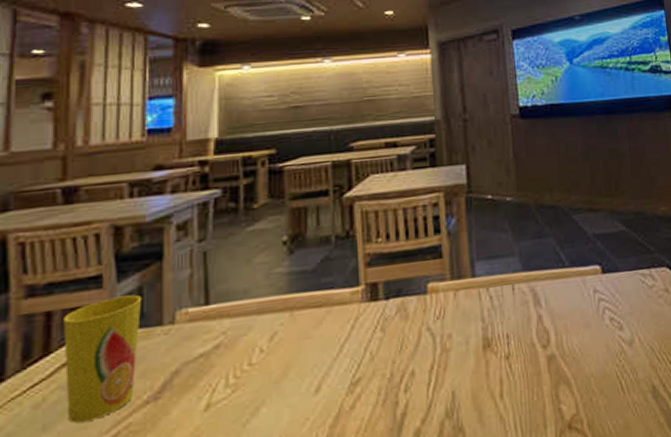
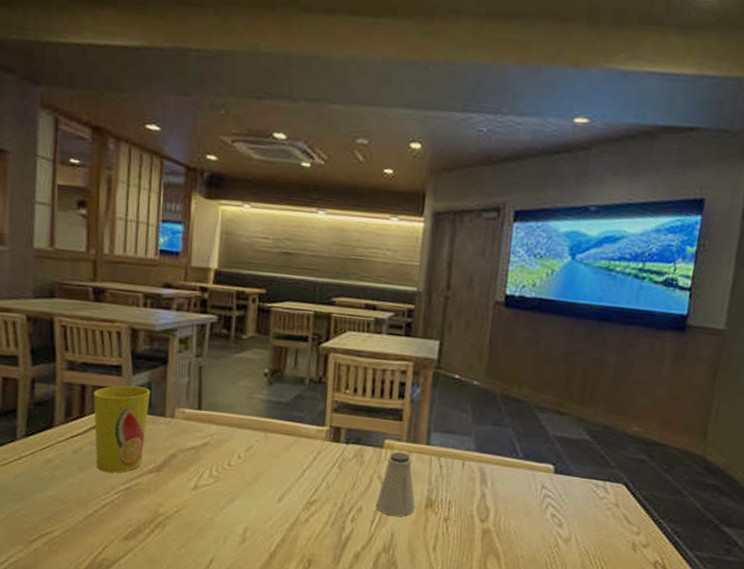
saltshaker: none [429,292,472,371] -> present [376,451,415,517]

